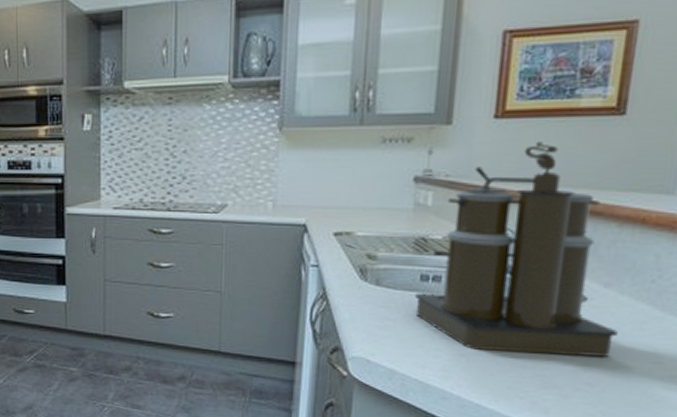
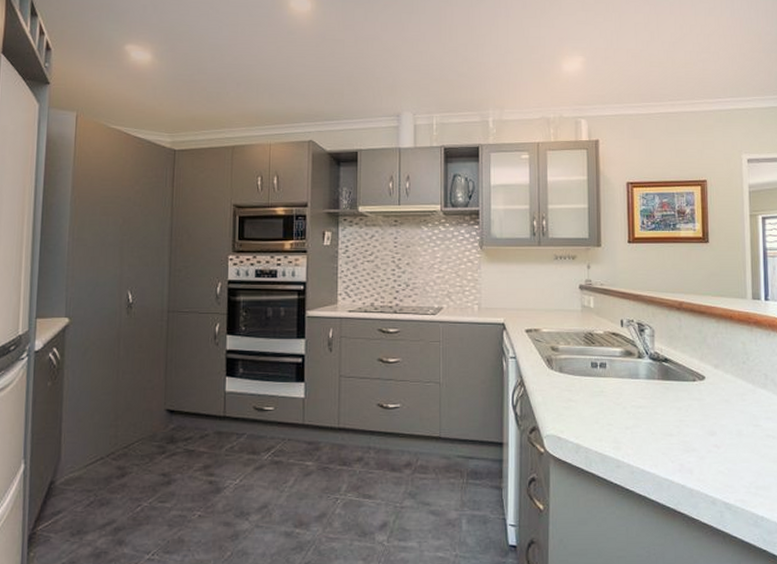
coffee maker: present [415,141,618,357] -> none [589,260,728,424]

